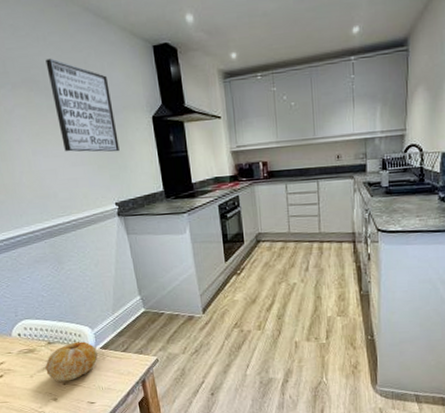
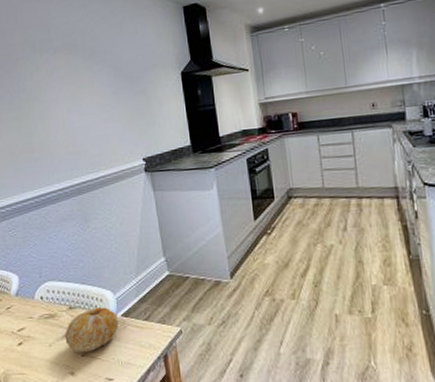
wall art: present [45,58,120,153] -> none [85,24,149,110]

